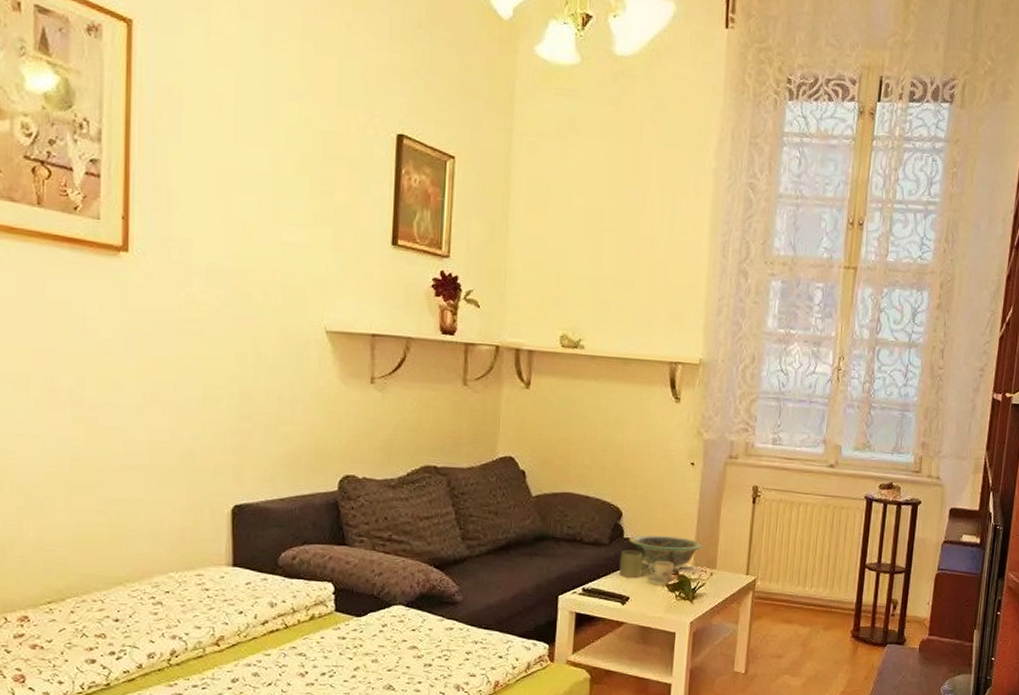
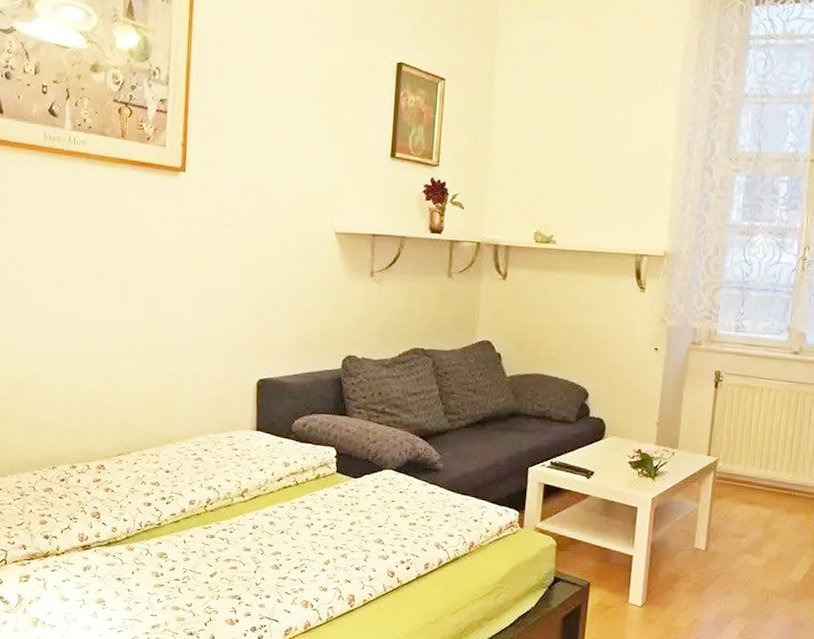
mug: present [619,549,652,579] -> none [584,427,616,455]
decorative bowl: present [629,534,702,572] -> none [594,414,665,451]
teacup: present [646,561,679,585] -> none [610,439,642,463]

